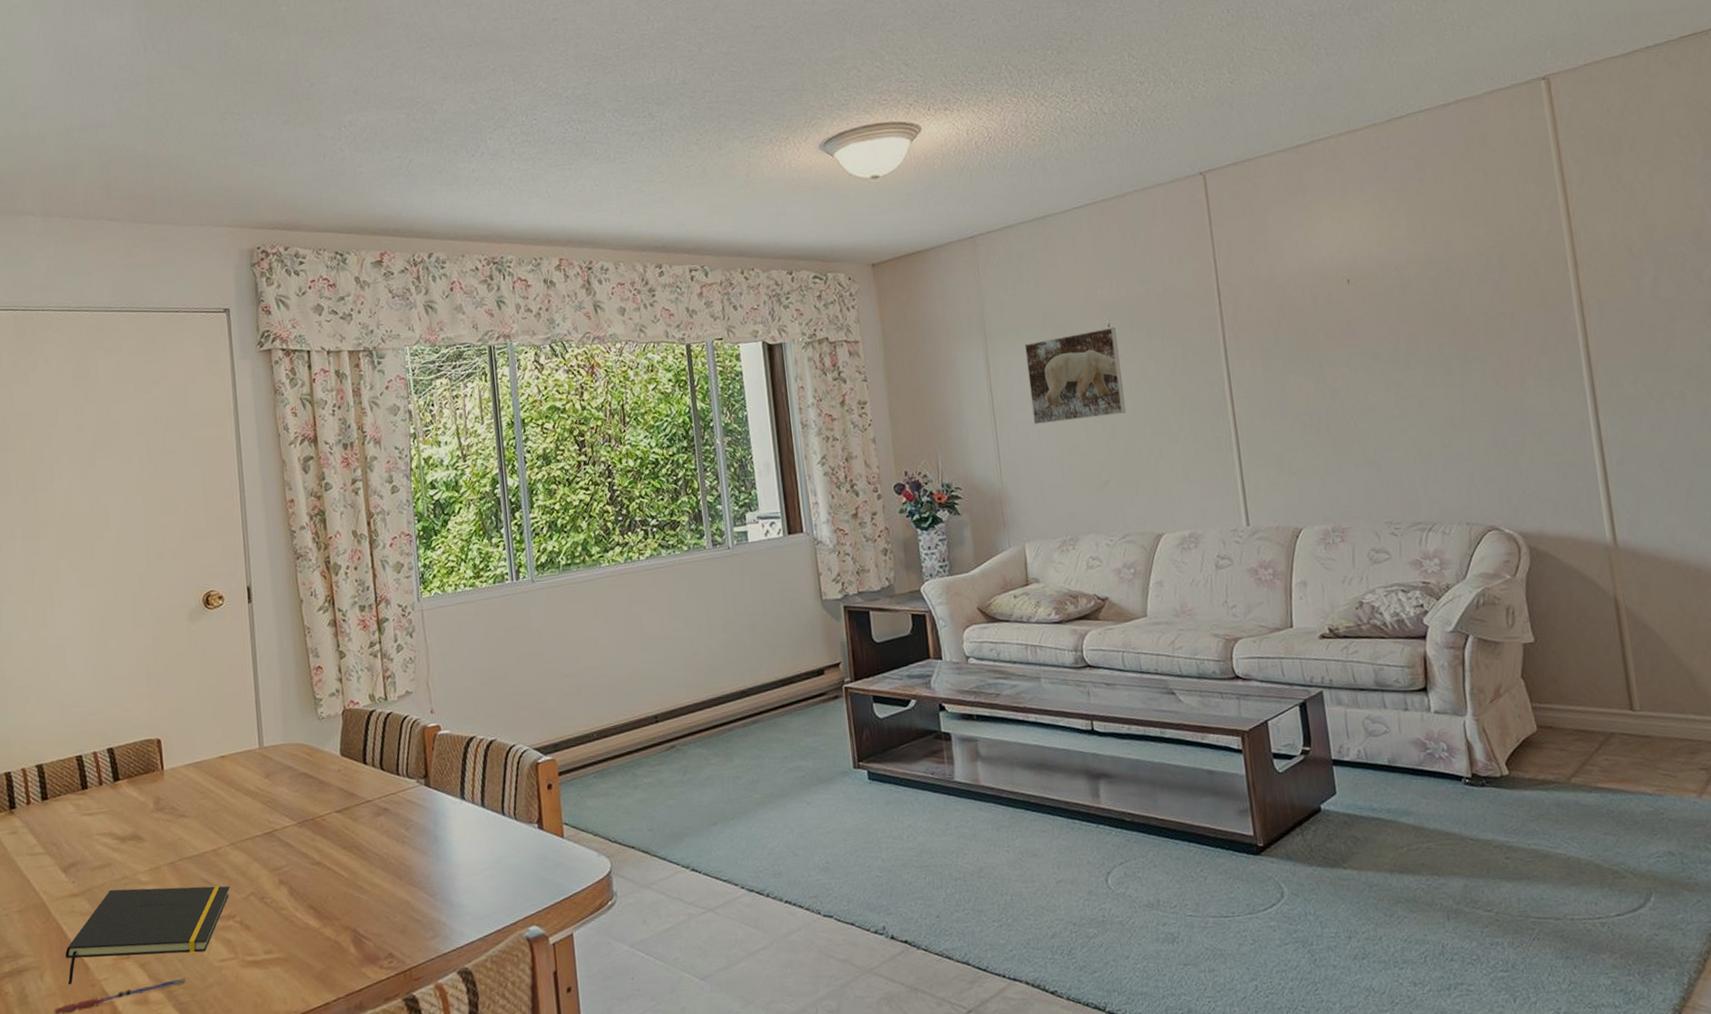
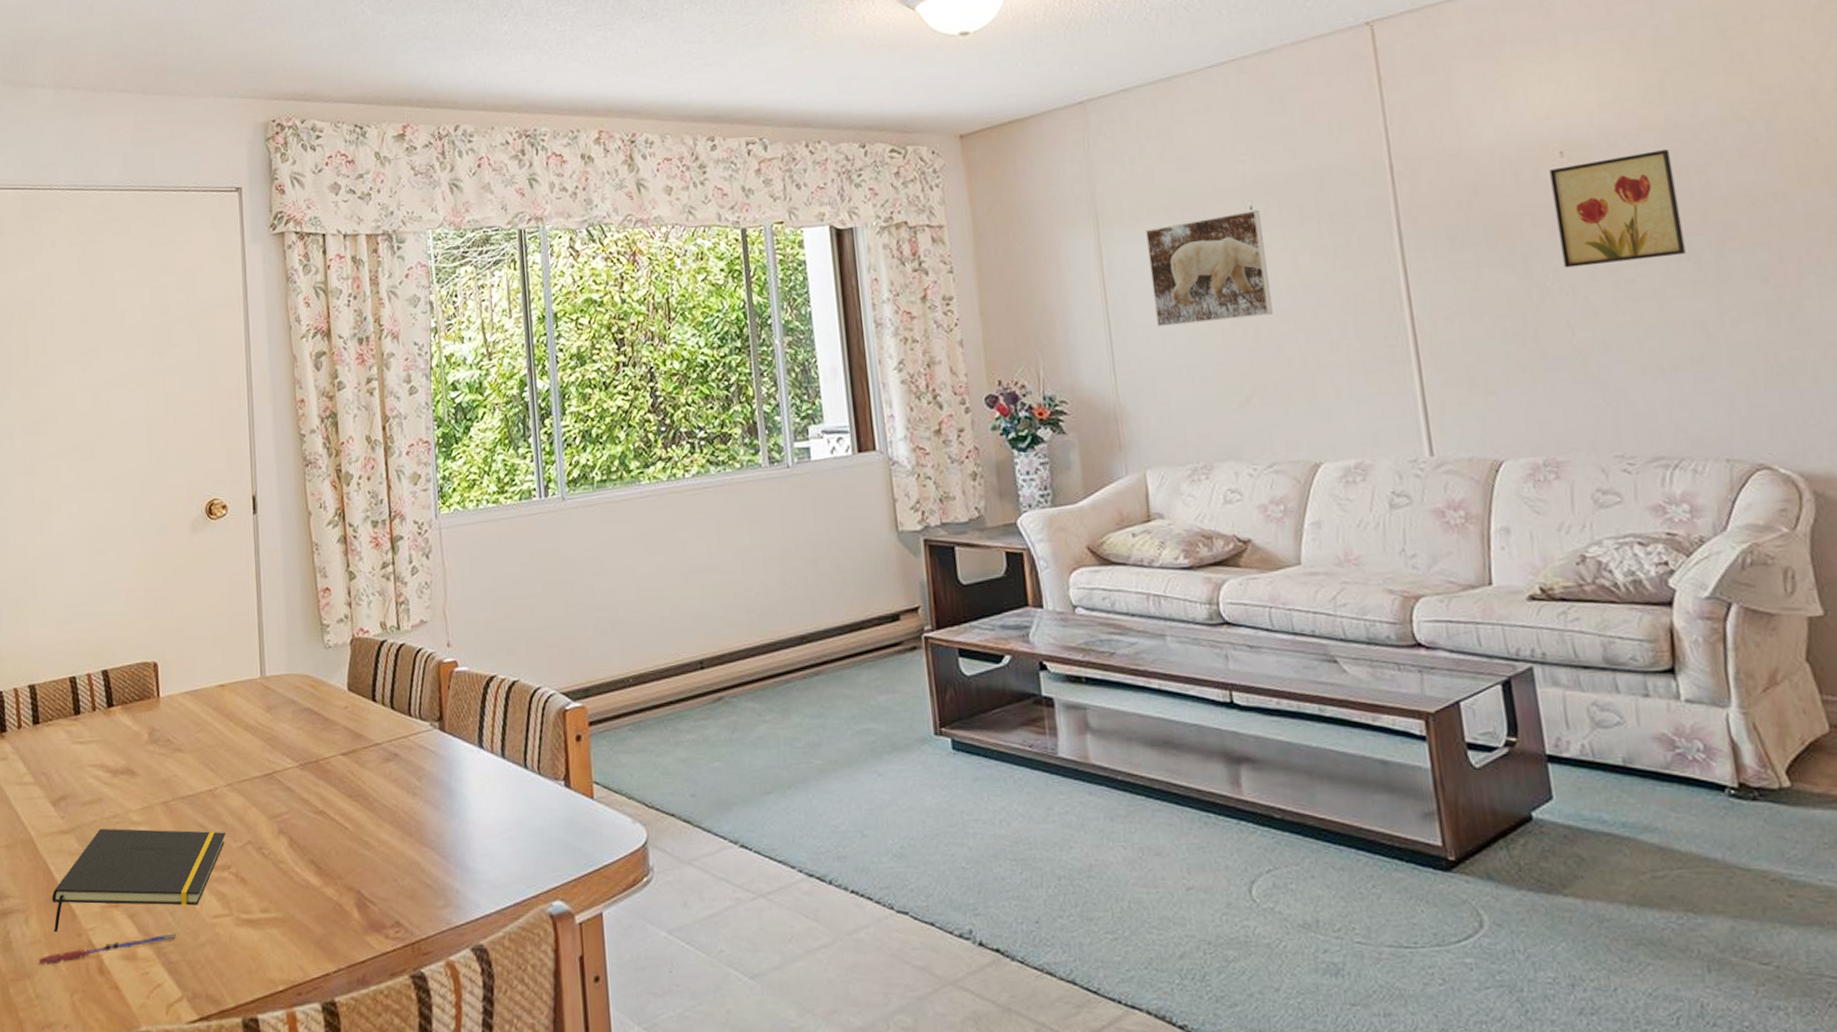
wall art: none [1339,278,1440,373] -> present [1549,149,1686,268]

